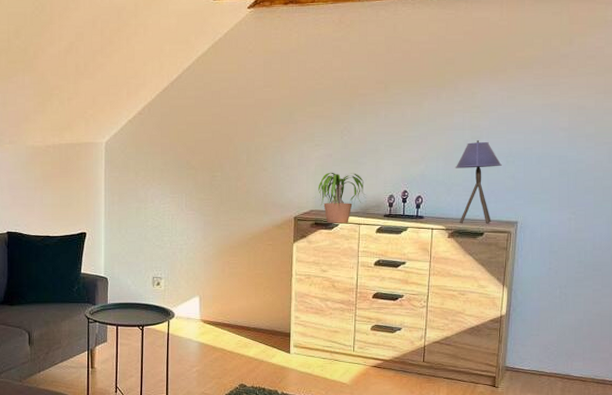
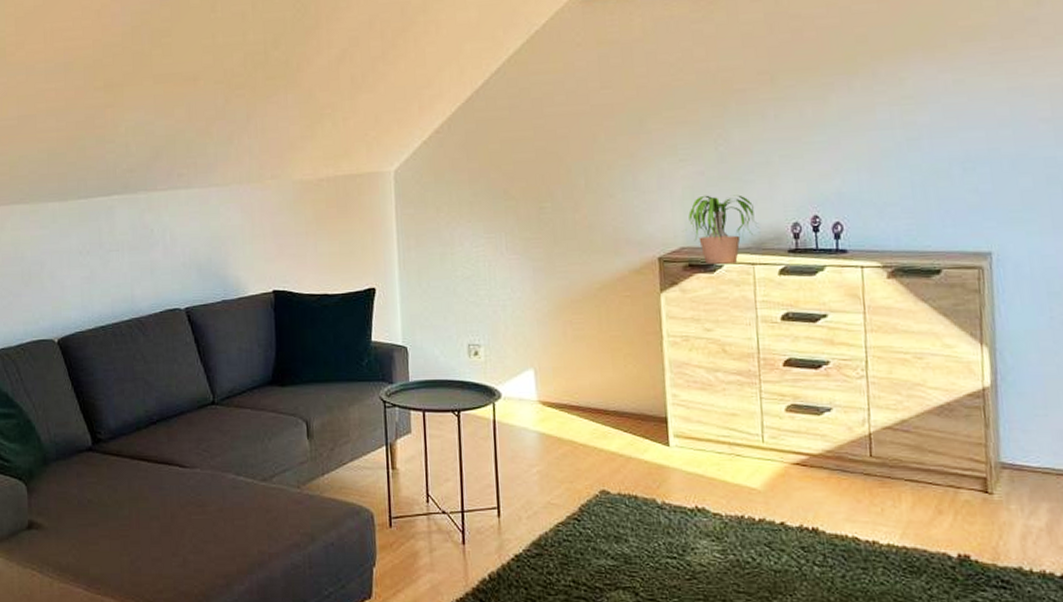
table lamp: present [455,140,503,225] -> none [885,142,958,259]

